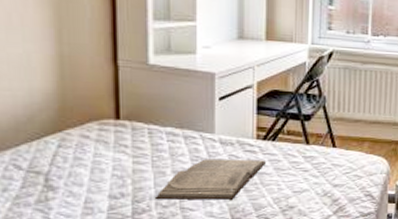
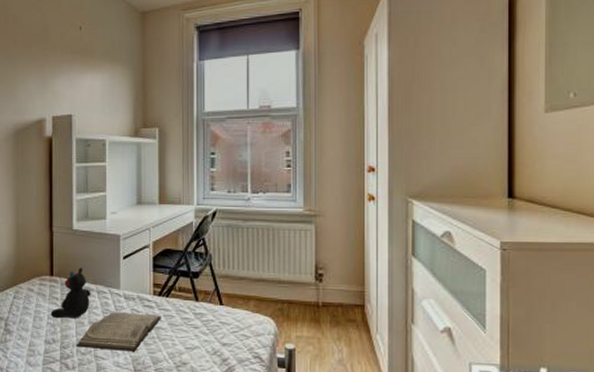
teddy bear: none [116,109,175,169] -> present [50,268,91,319]

